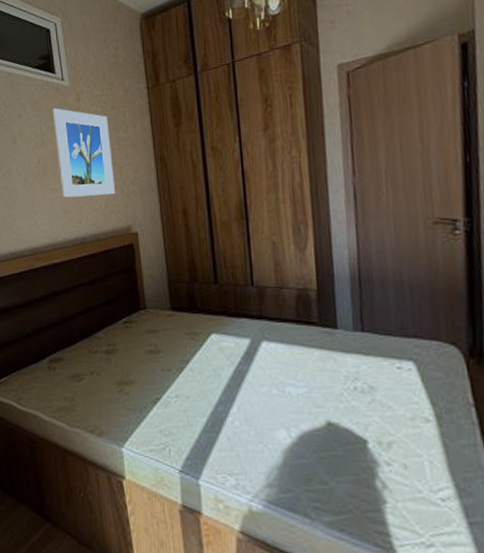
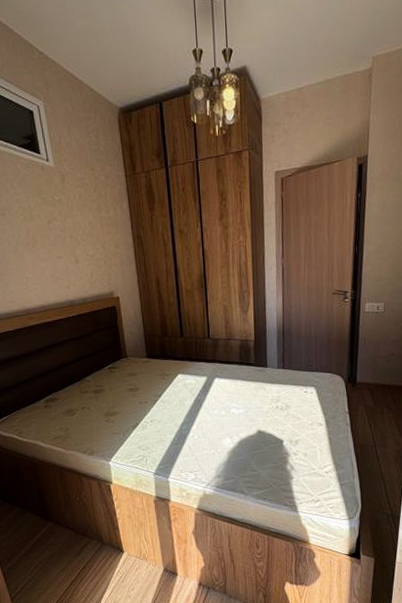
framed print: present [52,107,116,198] -> none [38,186,100,267]

